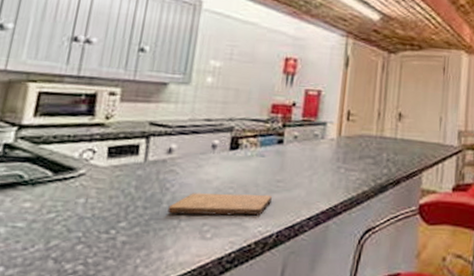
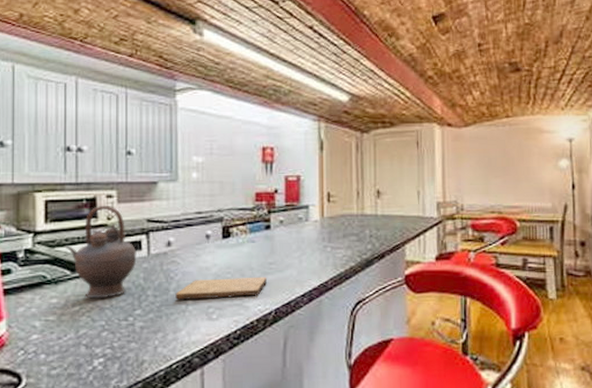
teapot: none [50,102,133,206] -> present [64,205,137,299]

